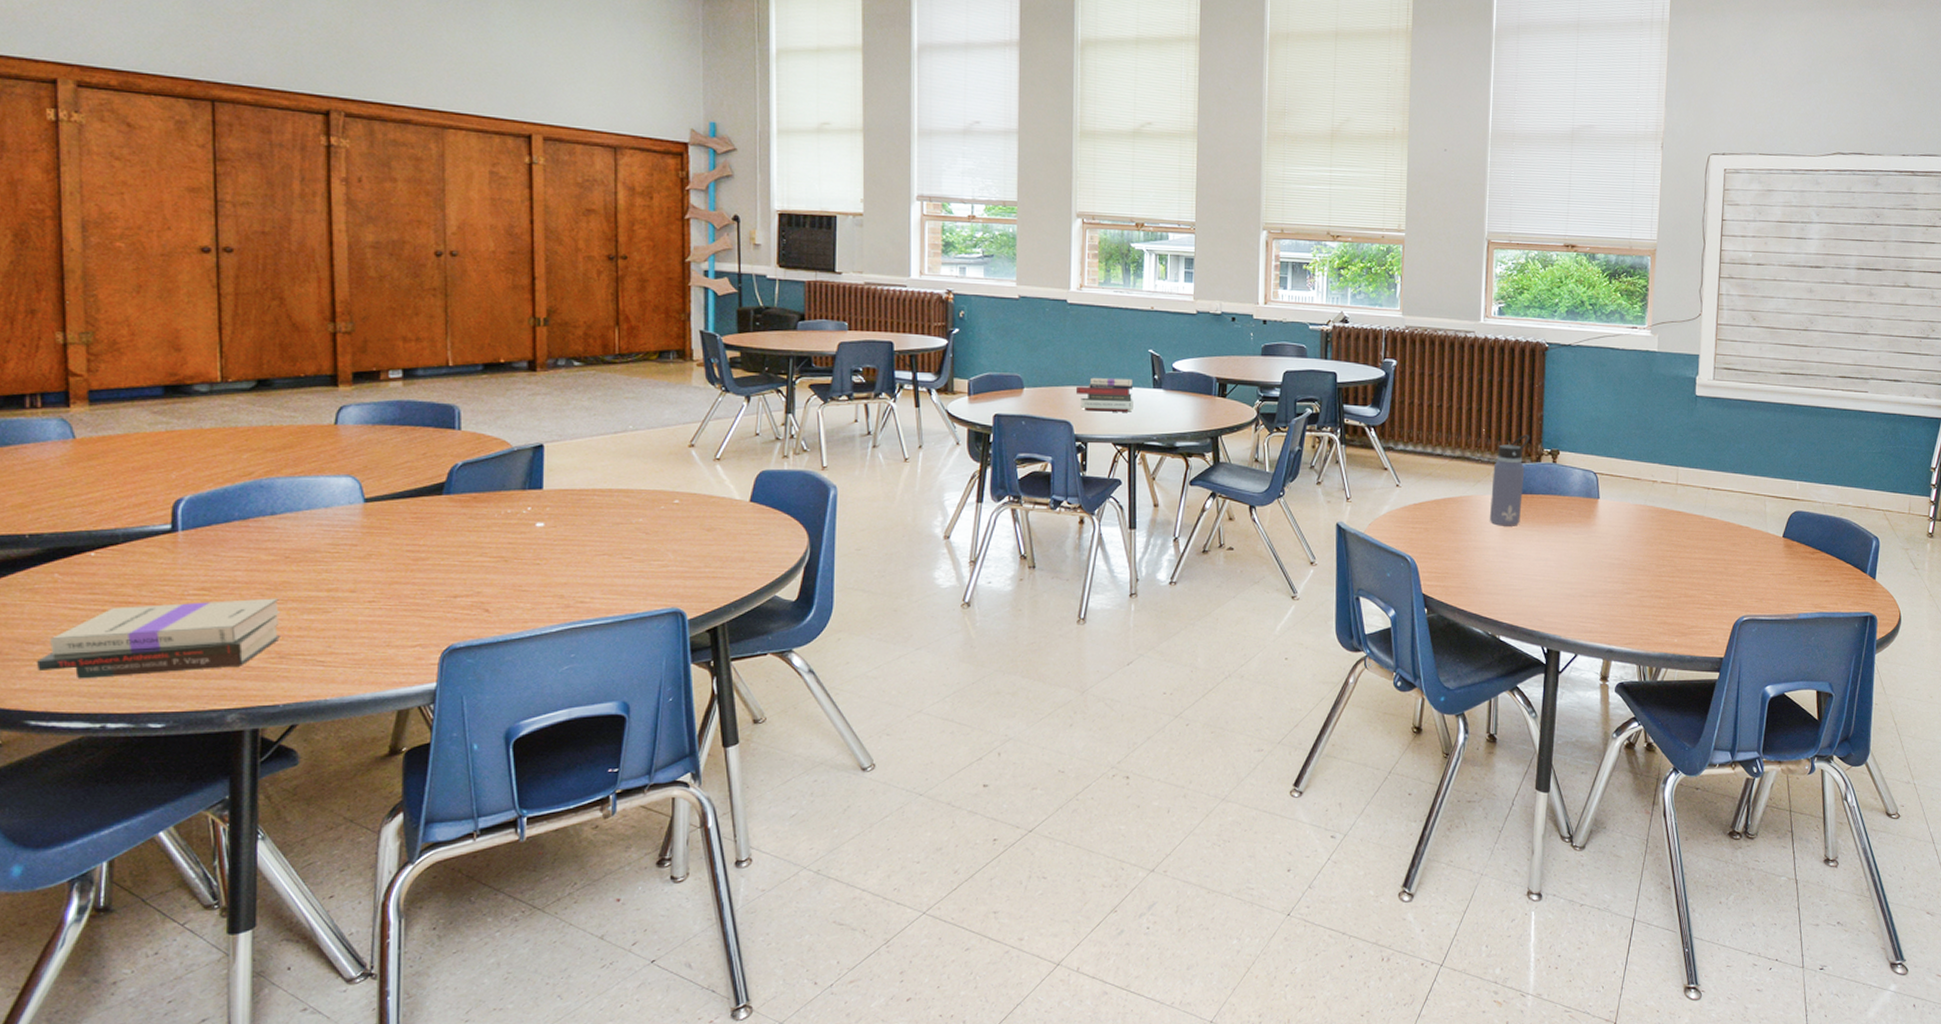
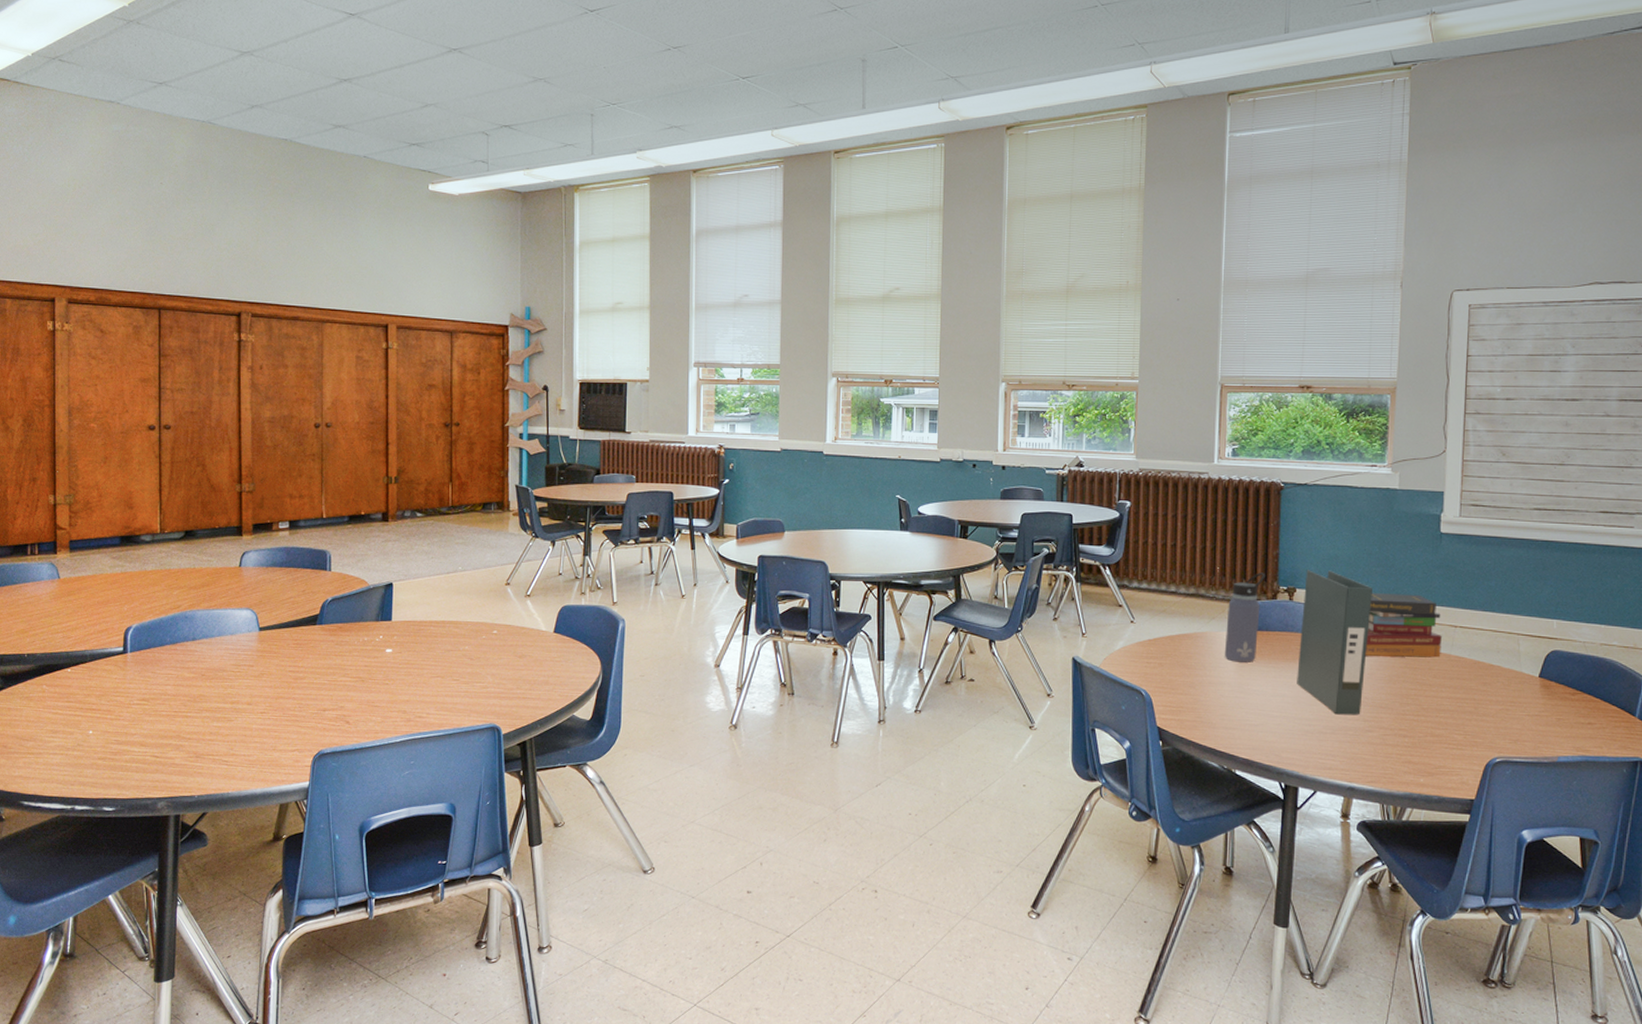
books: present [36,598,281,679] -> none [29,708,198,770]
books: present [1075,377,1133,412] -> none [830,521,882,553]
binder: none [1559,432,1632,578] -> present [1297,570,1372,715]
books: none [1624,455,1696,519] -> present [1364,593,1442,658]

